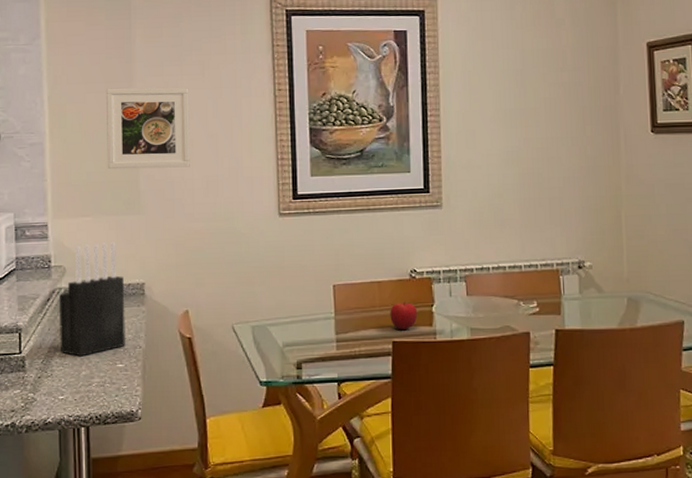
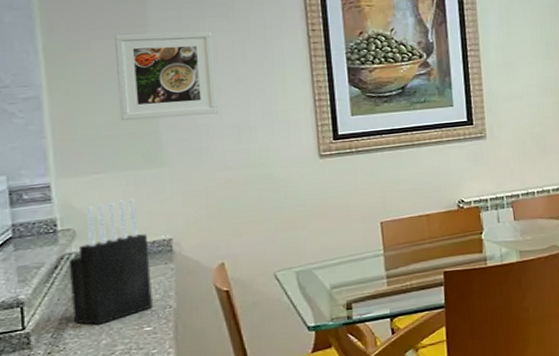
fruit: present [390,301,418,330] -> none [440,231,468,260]

